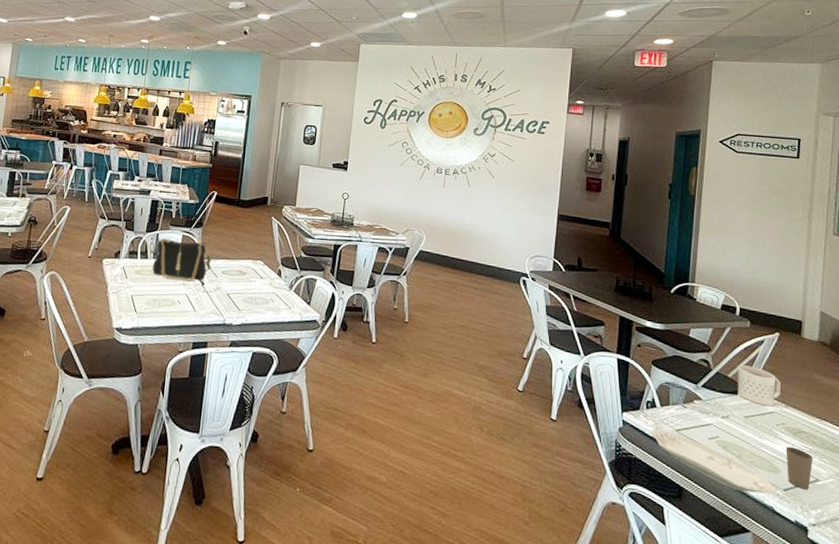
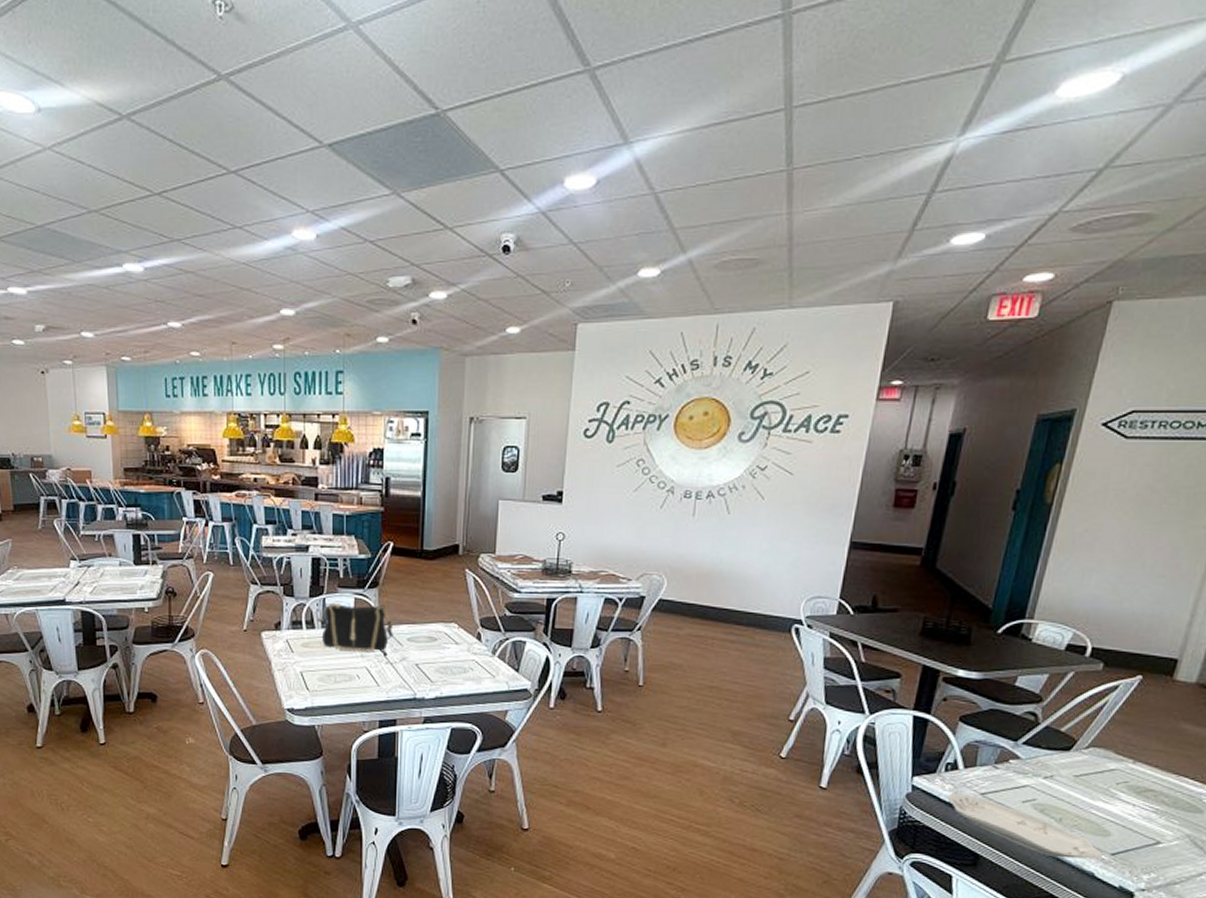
mug: present [737,365,781,407] -> none [1070,716,1132,763]
cup: present [785,446,814,490] -> none [1119,807,1159,853]

